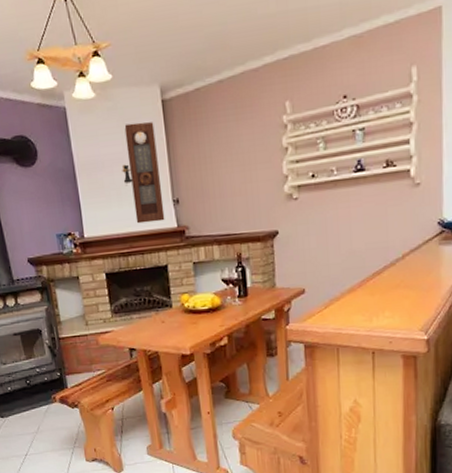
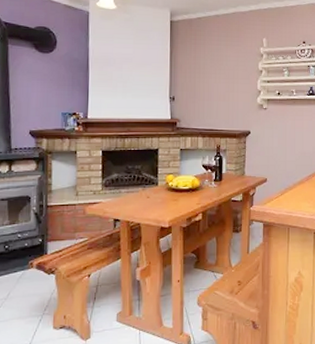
pendulum clock: present [121,122,165,224] -> none [130,33,162,113]

